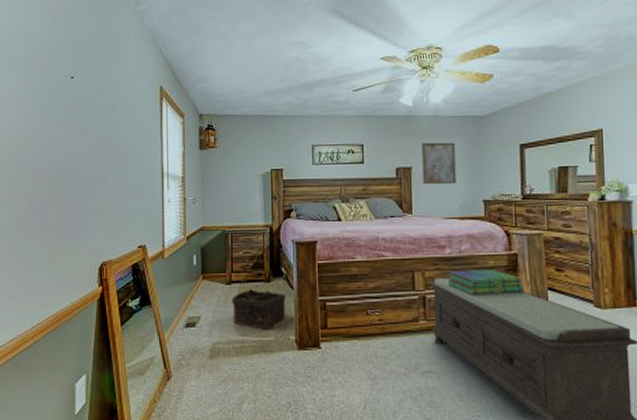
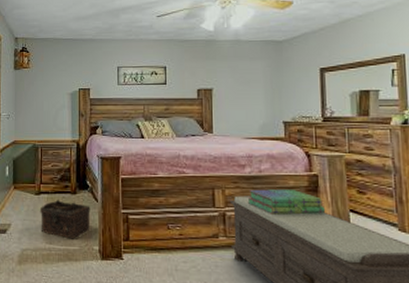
wall art: present [421,142,456,185] -> none [222,65,256,106]

